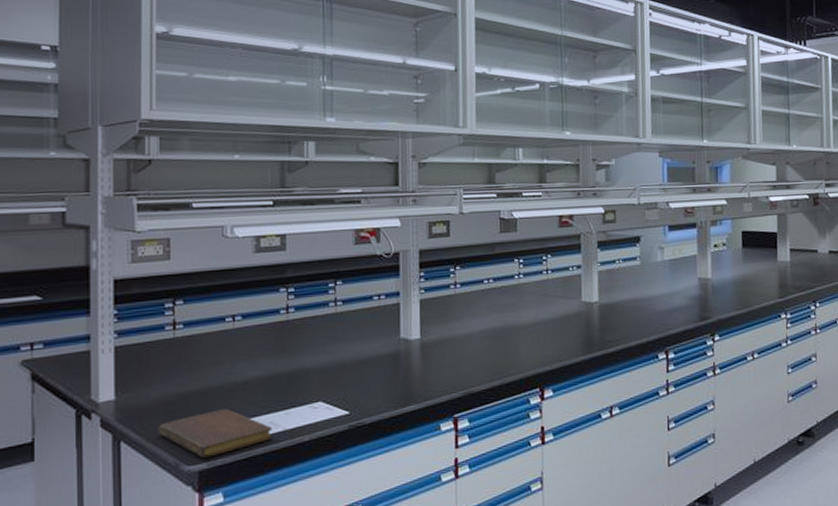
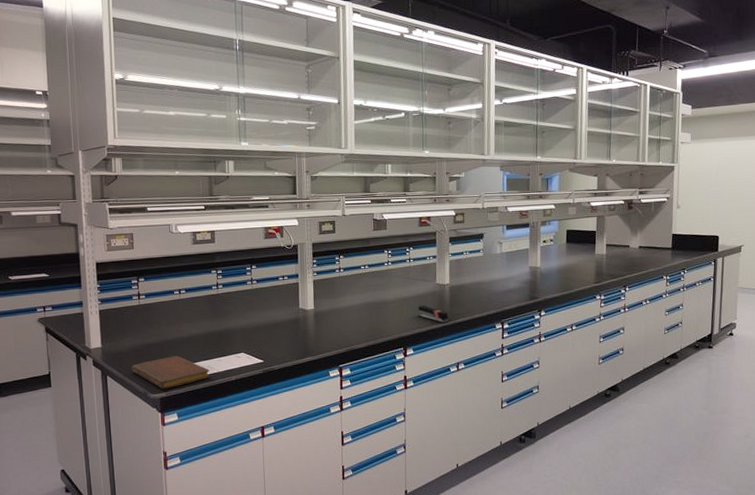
stapler: none [558,330,598,355] -> present [417,305,448,324]

